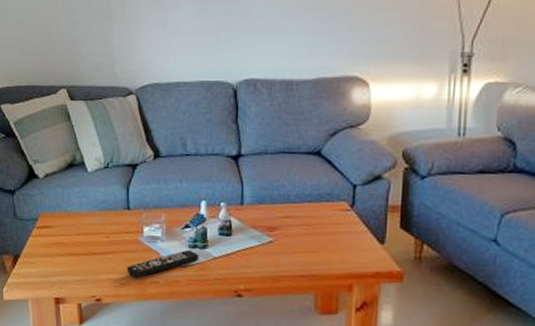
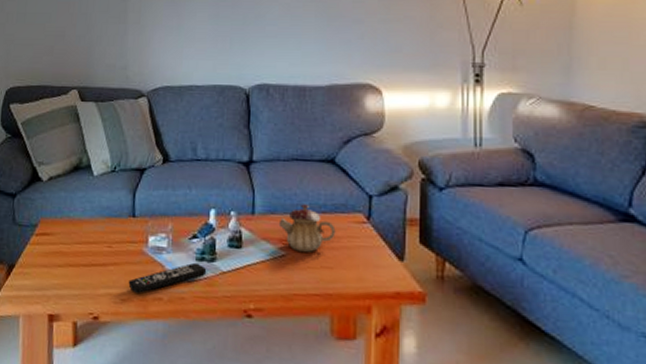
teapot: none [266,194,321,238] -> present [278,204,336,252]

